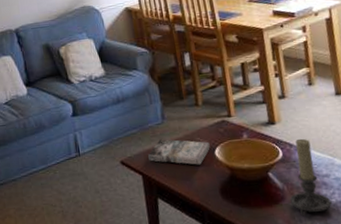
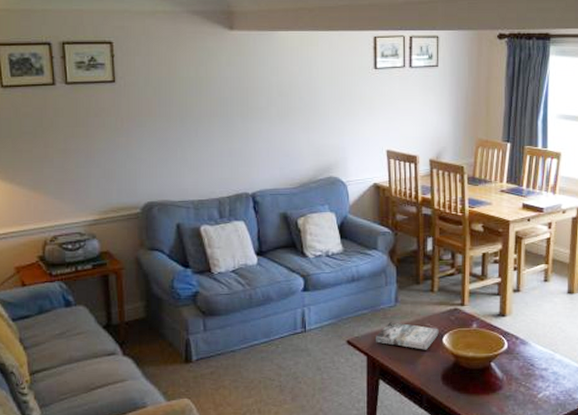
candle holder: present [290,138,332,217] -> none [508,332,545,406]

